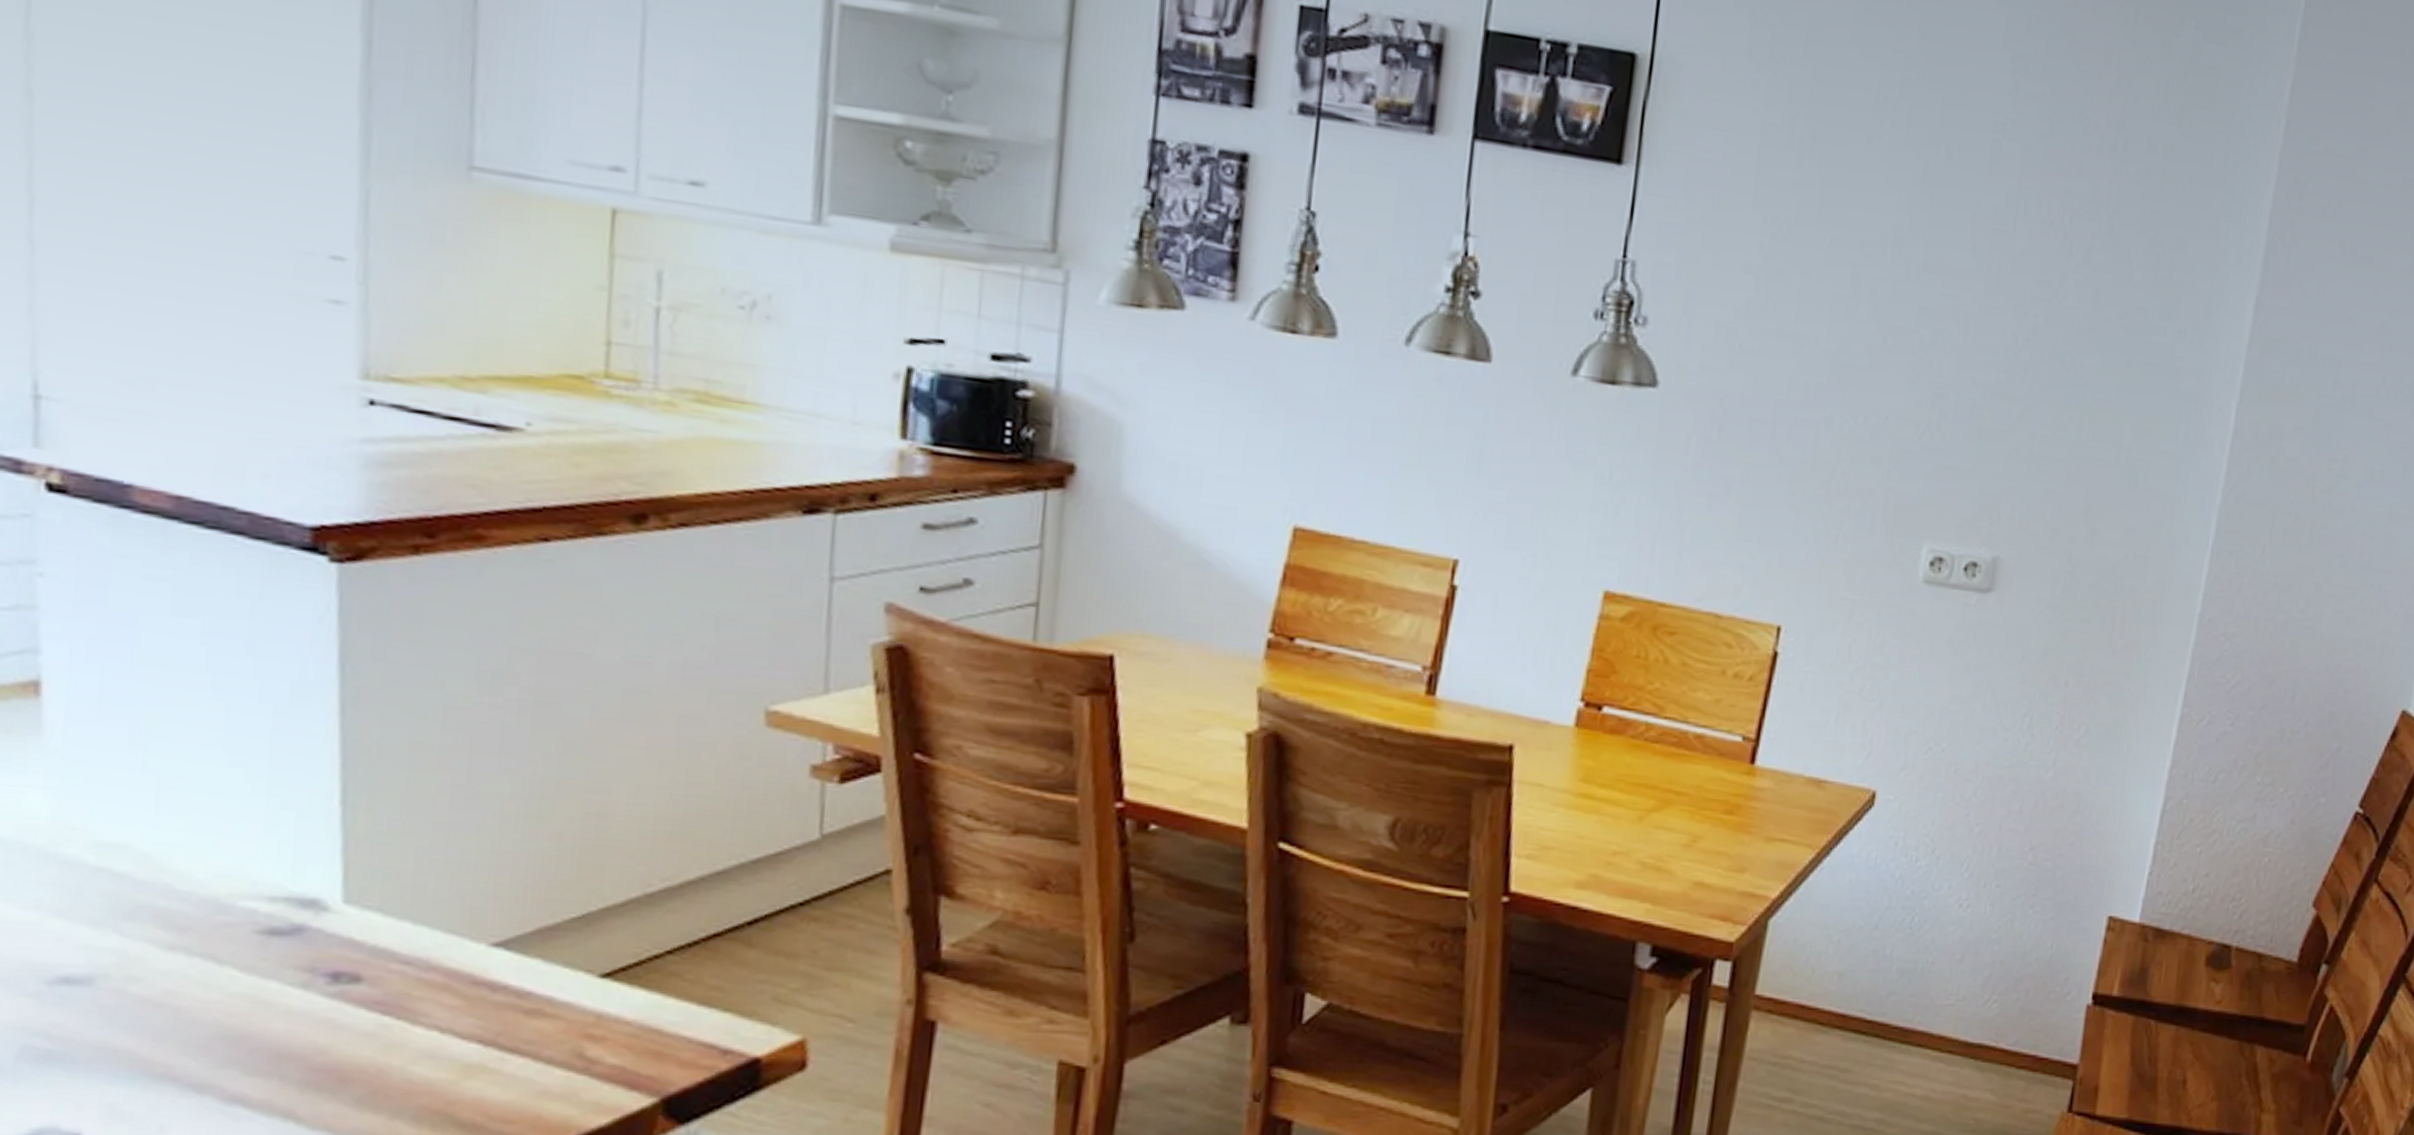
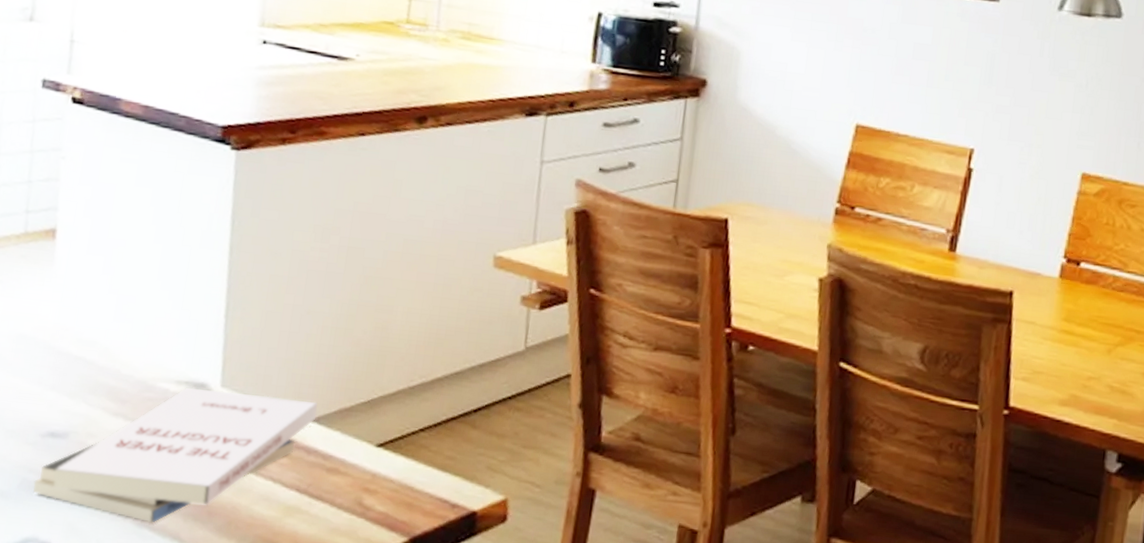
books: none [42,905,503,1098] -> present [33,387,317,523]

